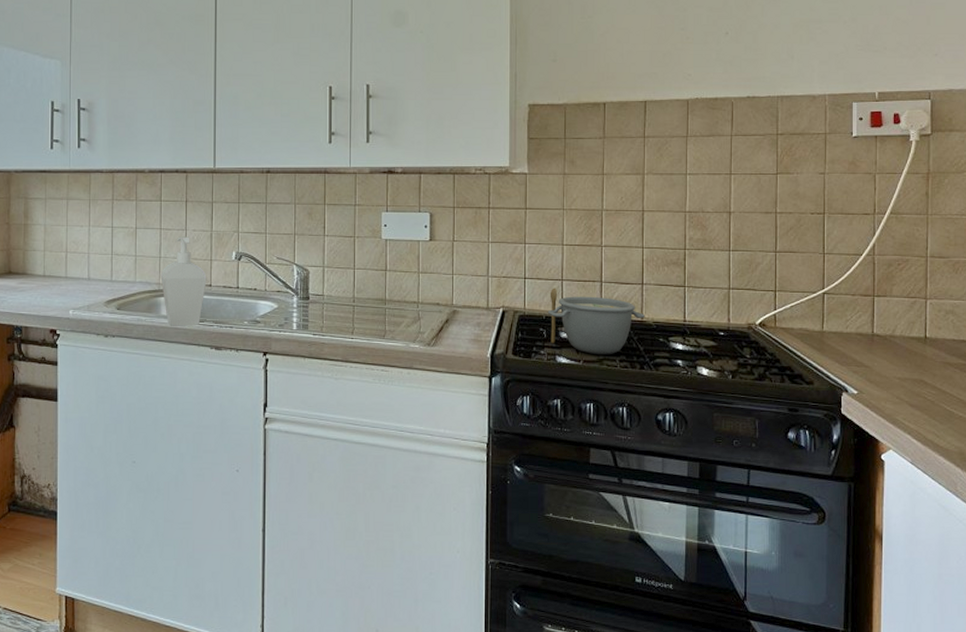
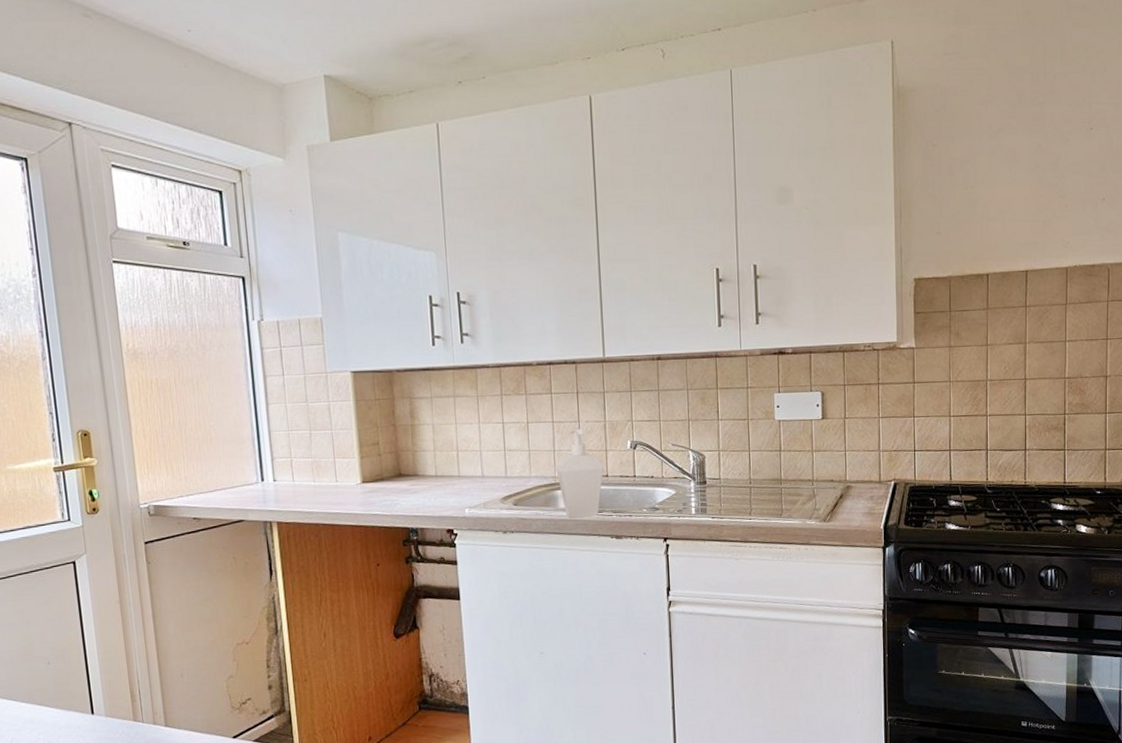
cooking pot: present [547,288,645,355] -> none [936,458,1028,520]

